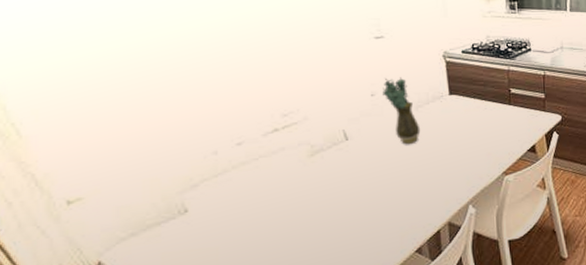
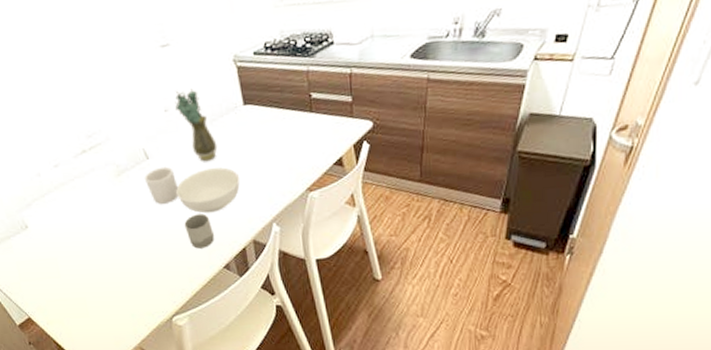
mug: none [341,148,375,186] -> present [144,166,179,204]
bowl: none [373,151,439,196] -> present [176,167,240,213]
cup: none [378,196,408,232] -> present [184,214,214,249]

